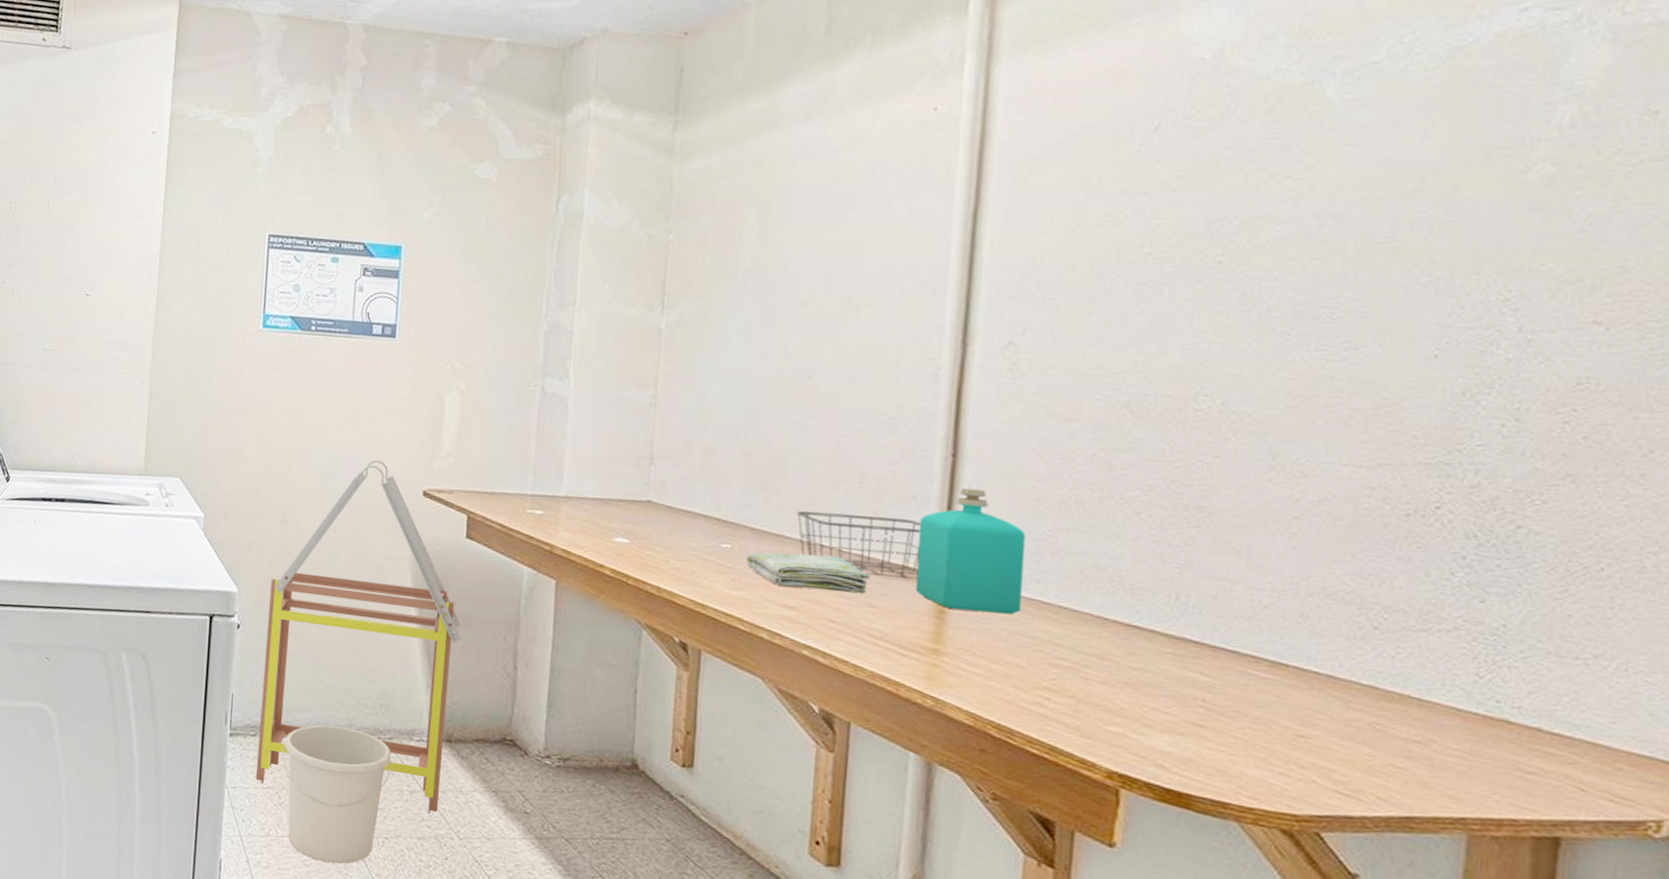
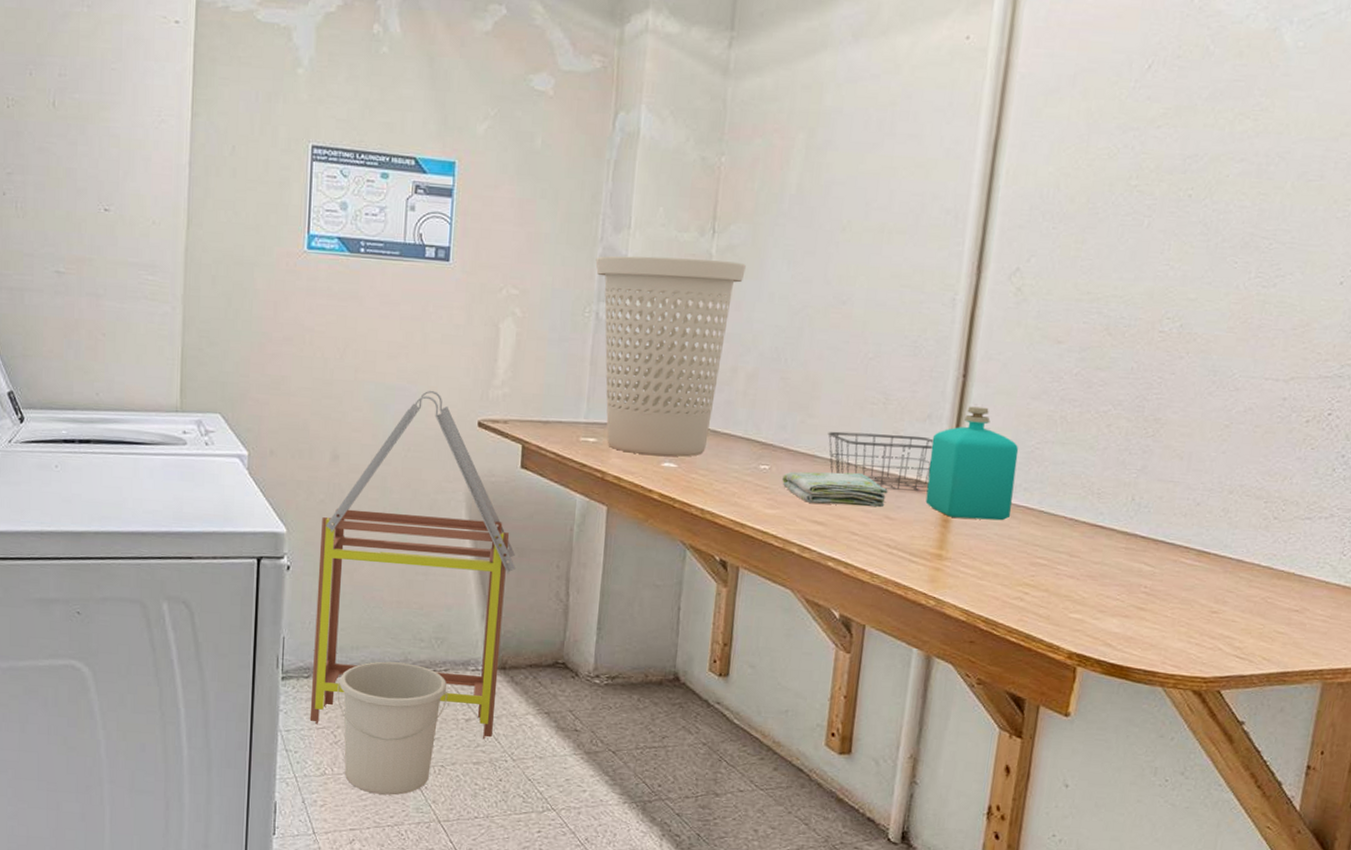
laundry basket: none [540,331,699,533] -> present [595,255,746,457]

